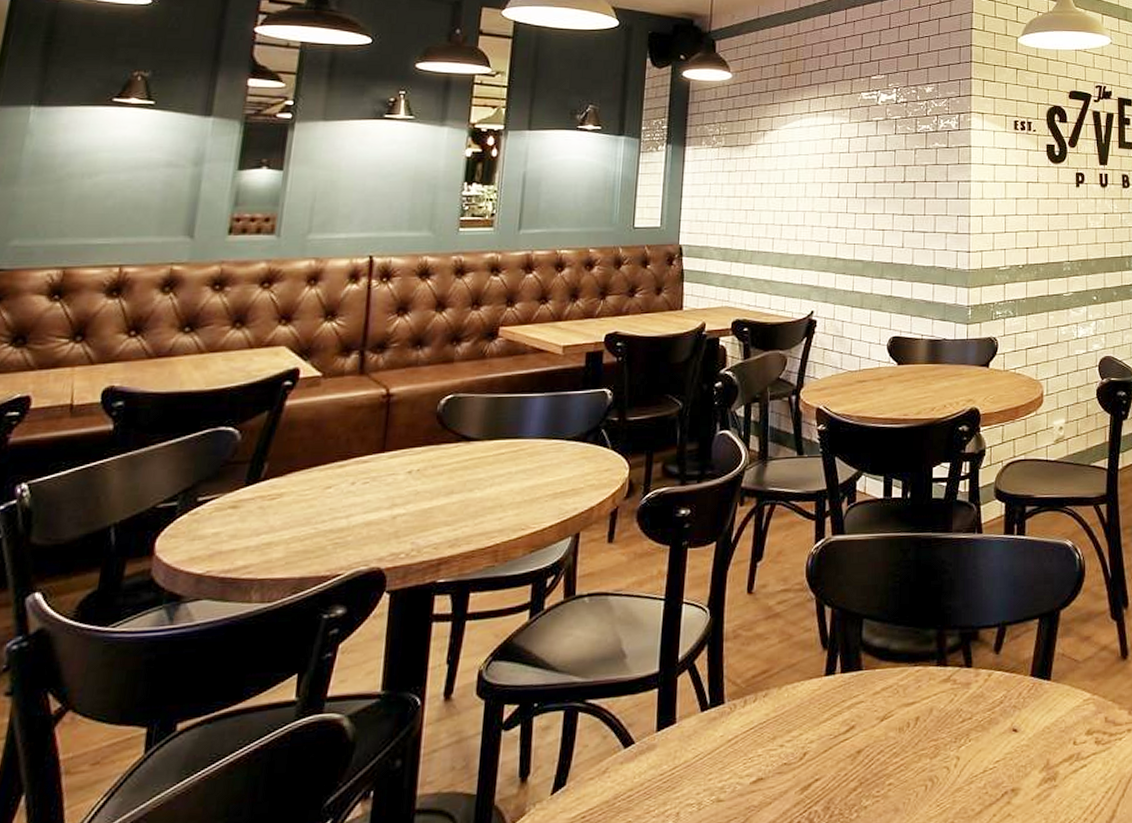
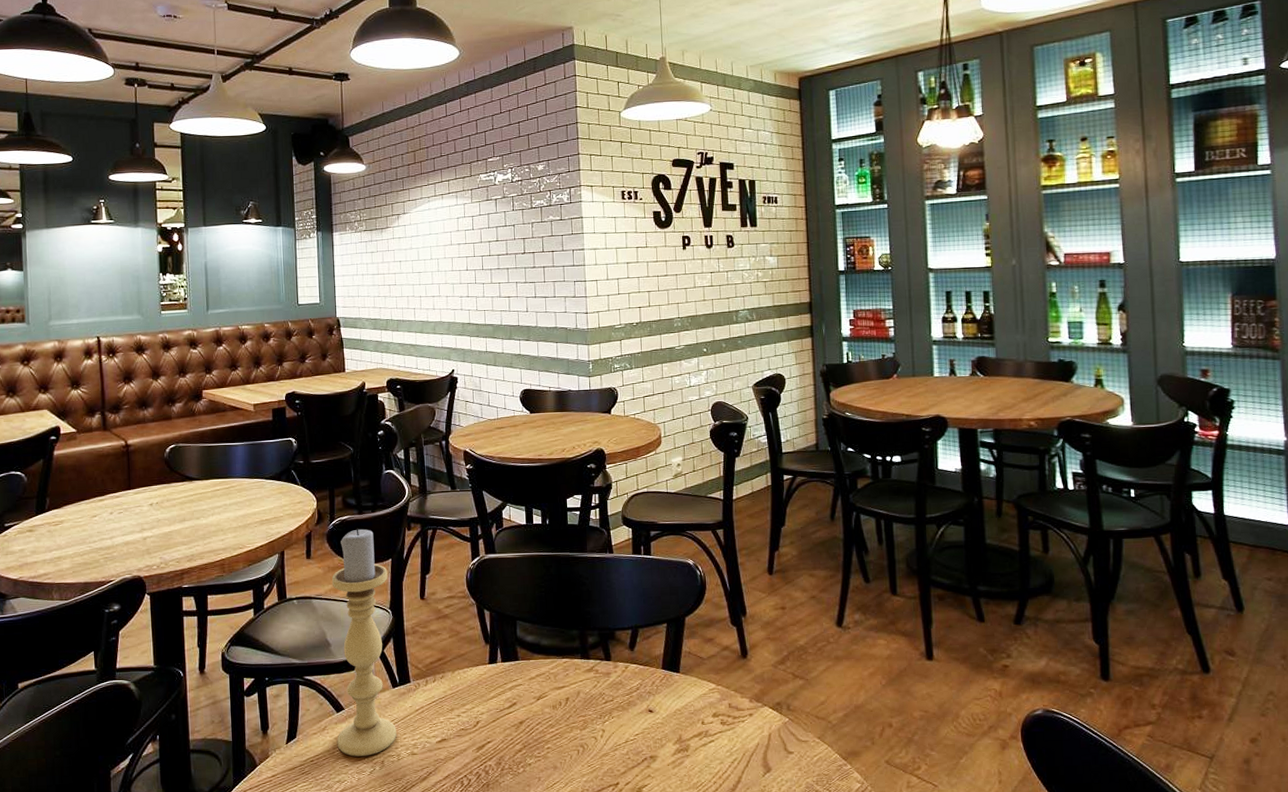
candle holder: none [619,502,710,808] -> present [331,528,397,757]

